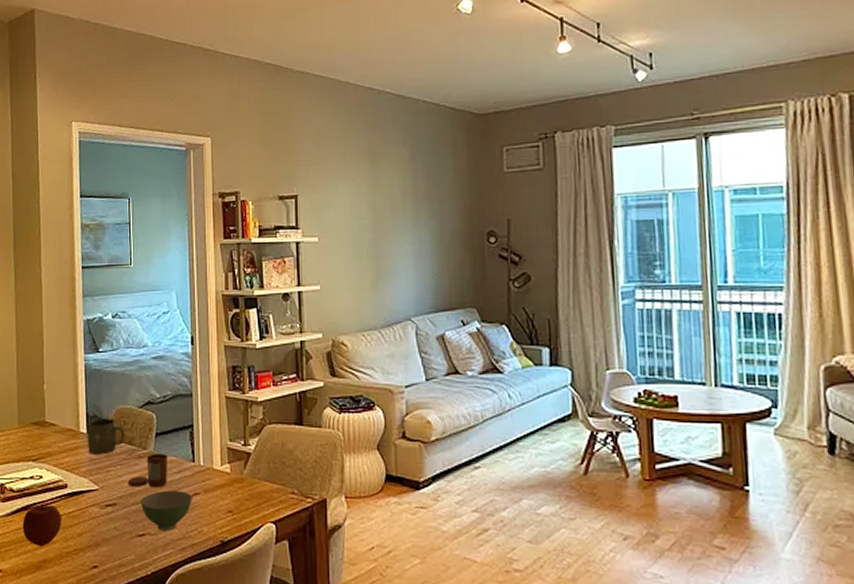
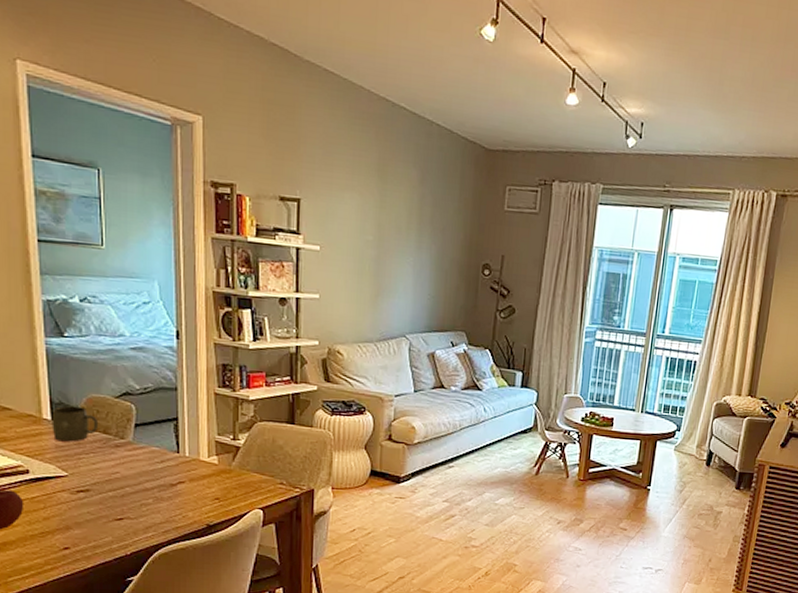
candle: present [127,453,167,488] -> none [102,443,149,476]
bowl: present [140,490,193,531] -> none [118,478,177,516]

